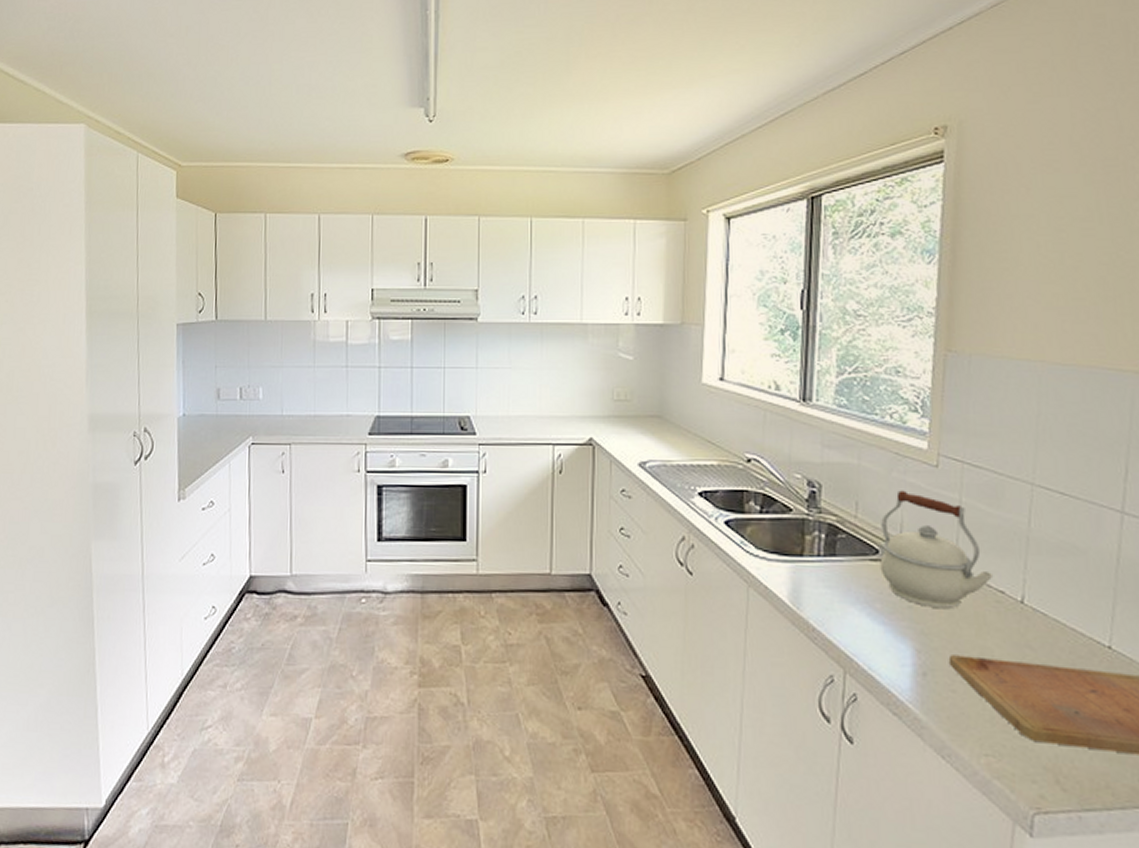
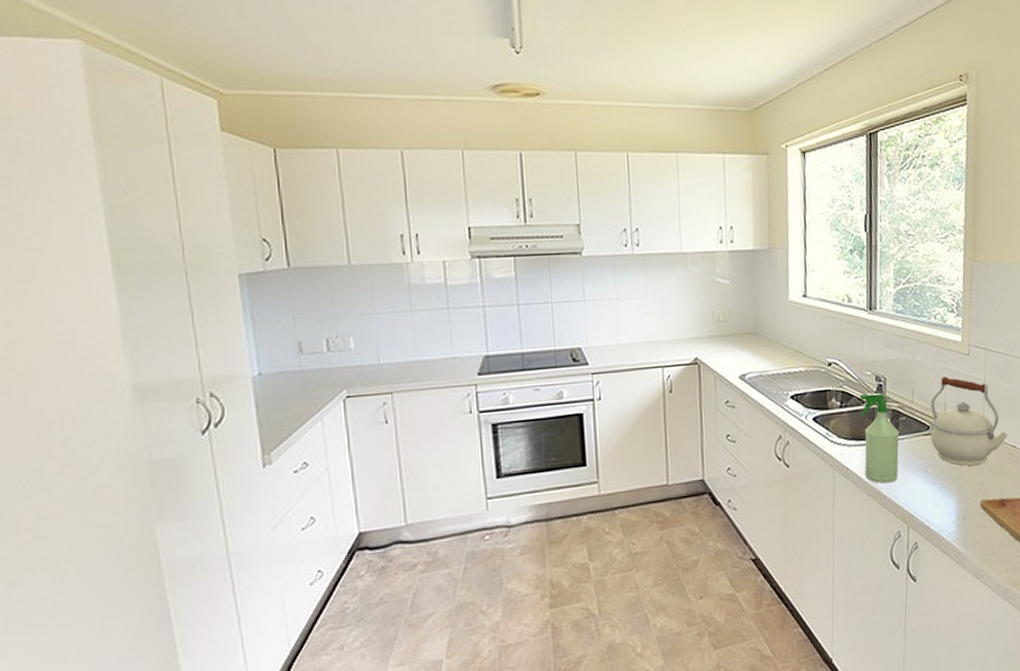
spray bottle: none [785,499,838,613] -> present [860,392,900,484]

